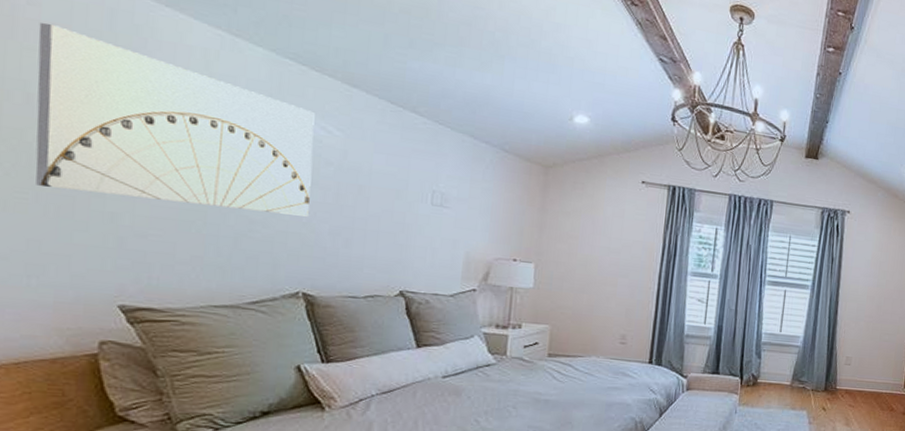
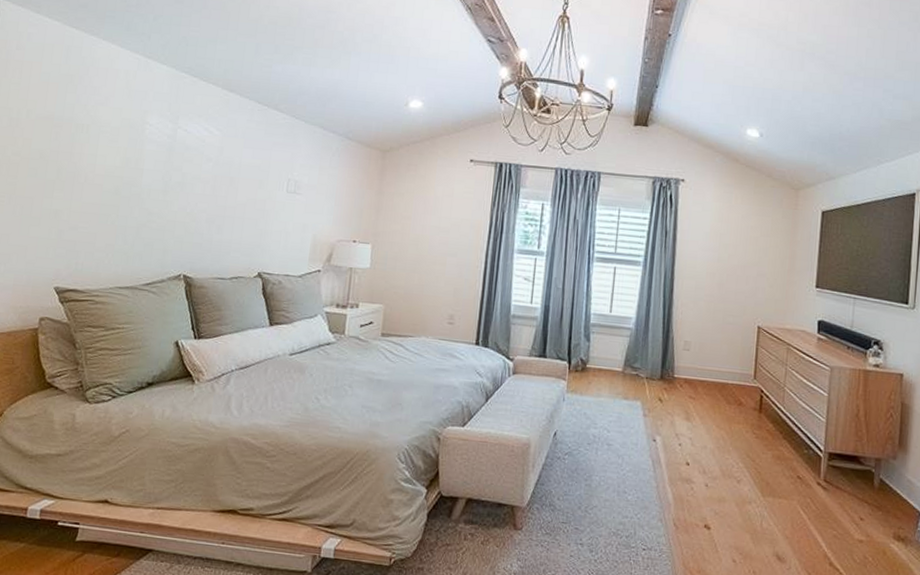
wall art: present [35,22,315,217] -> none [10,62,201,207]

